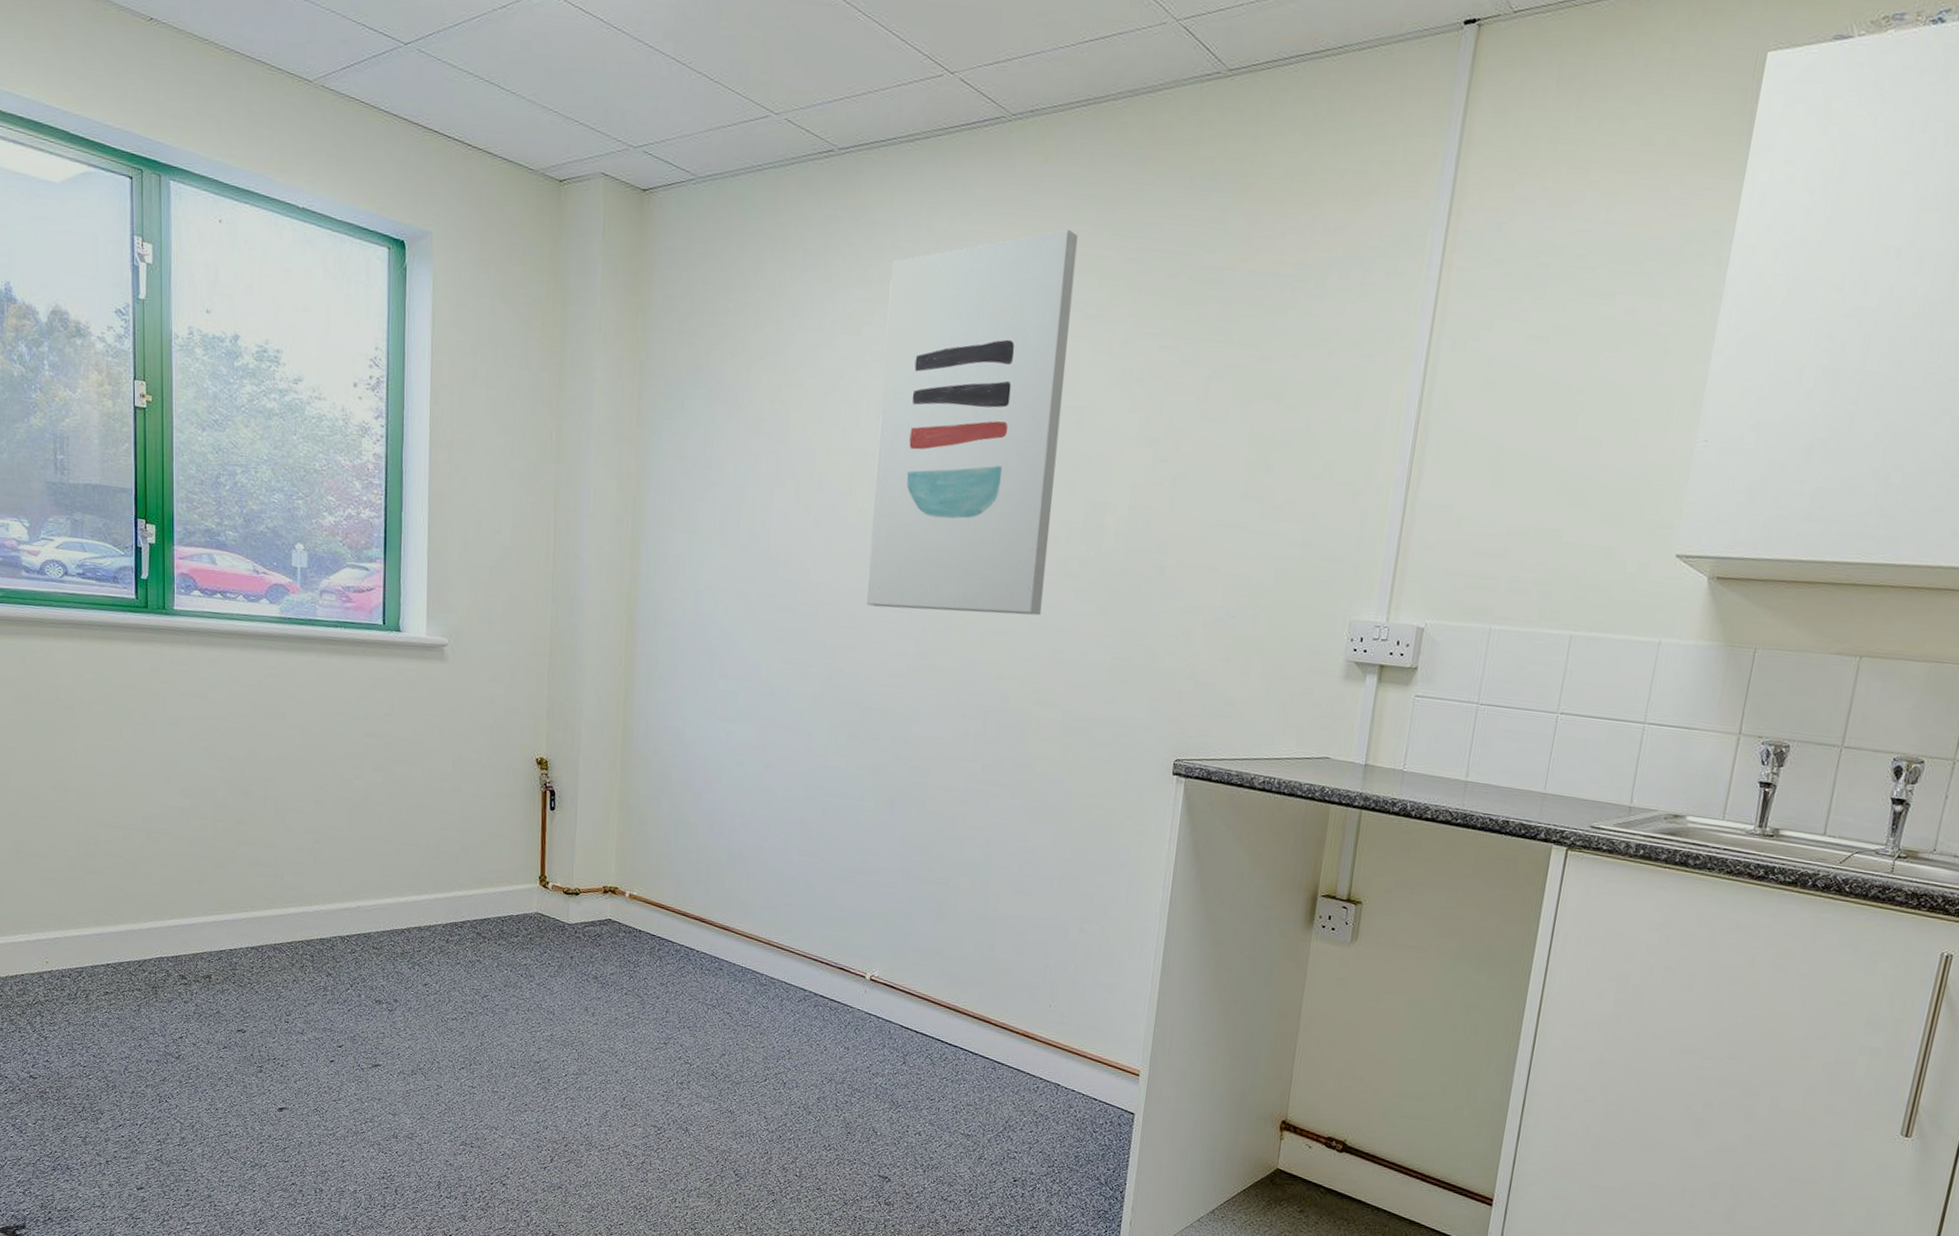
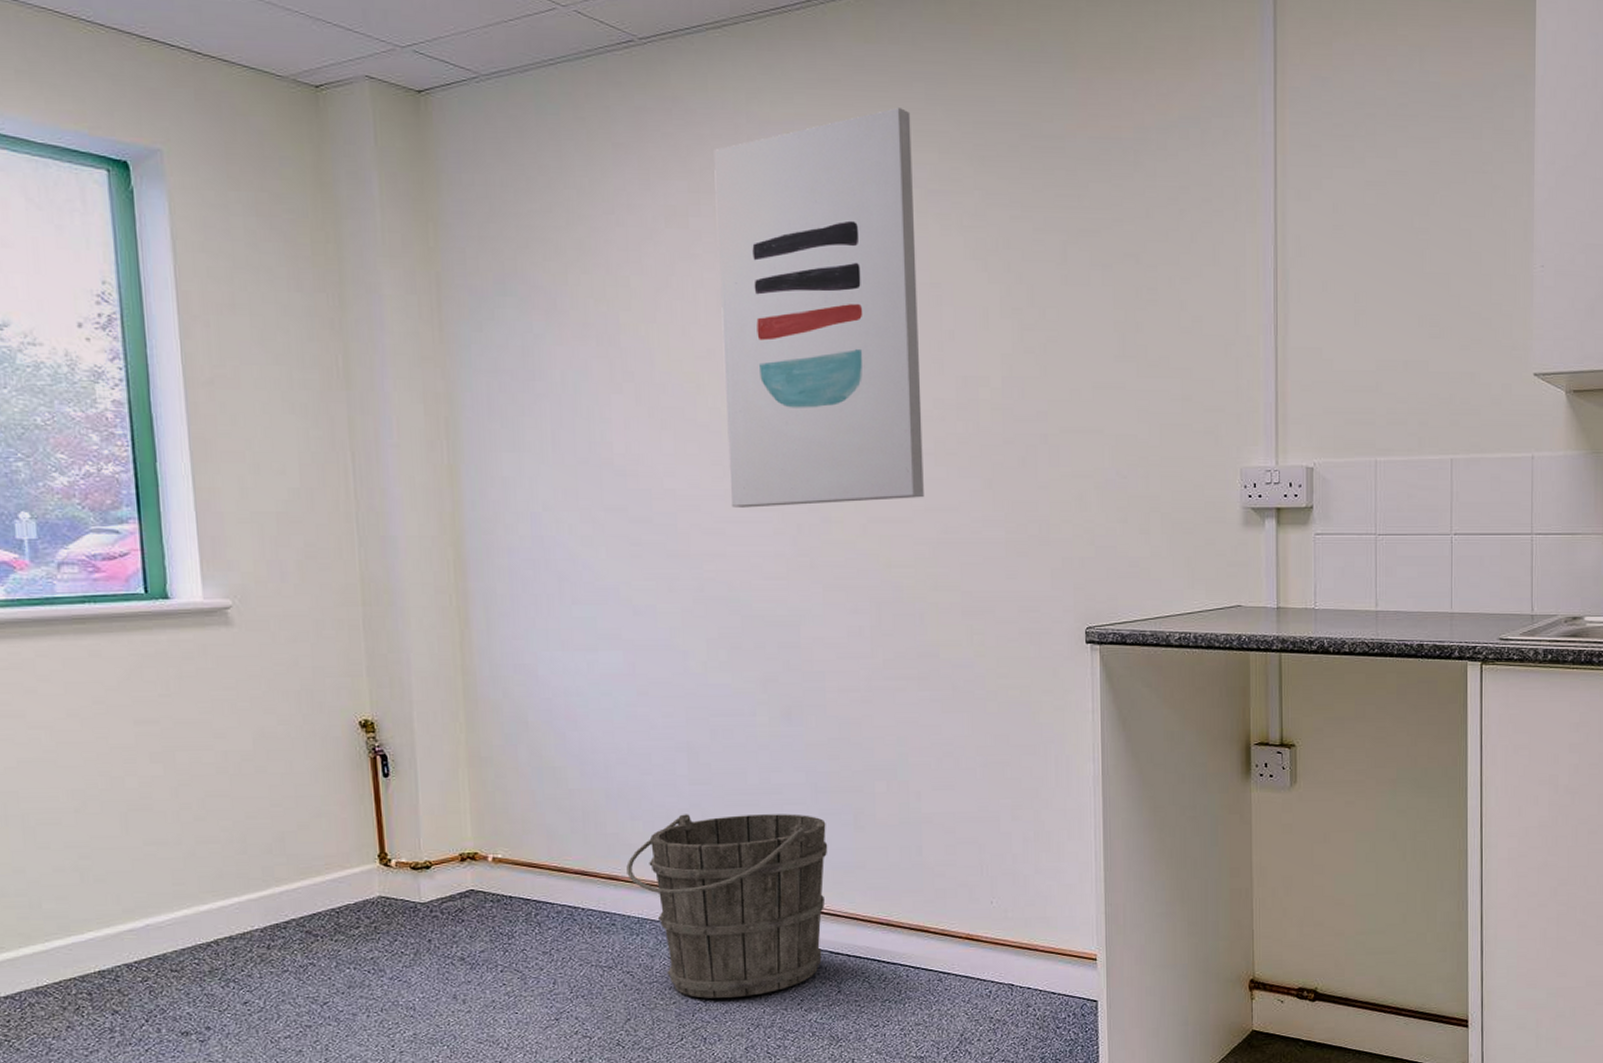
bucket: none [737,880,912,1053] -> present [626,814,828,999]

